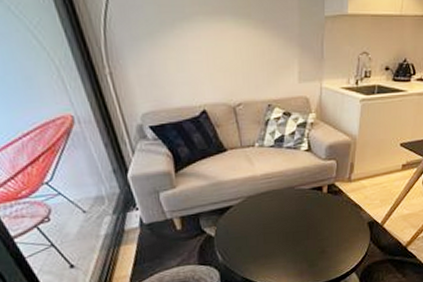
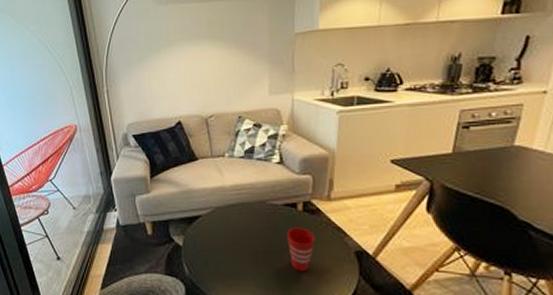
cup: none [313,207,337,245] -> present [287,227,316,272]

